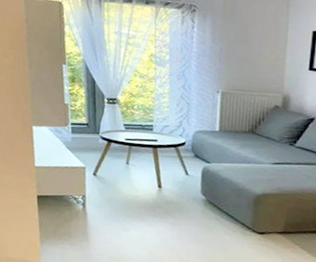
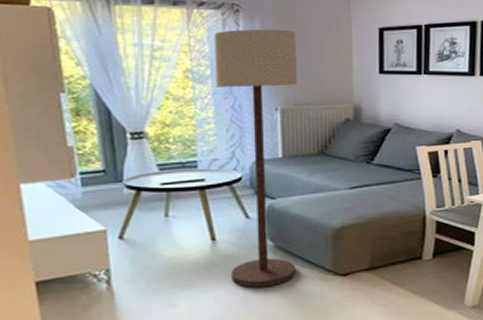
floor lamp: none [170,25,240,231] -> present [214,29,298,288]

